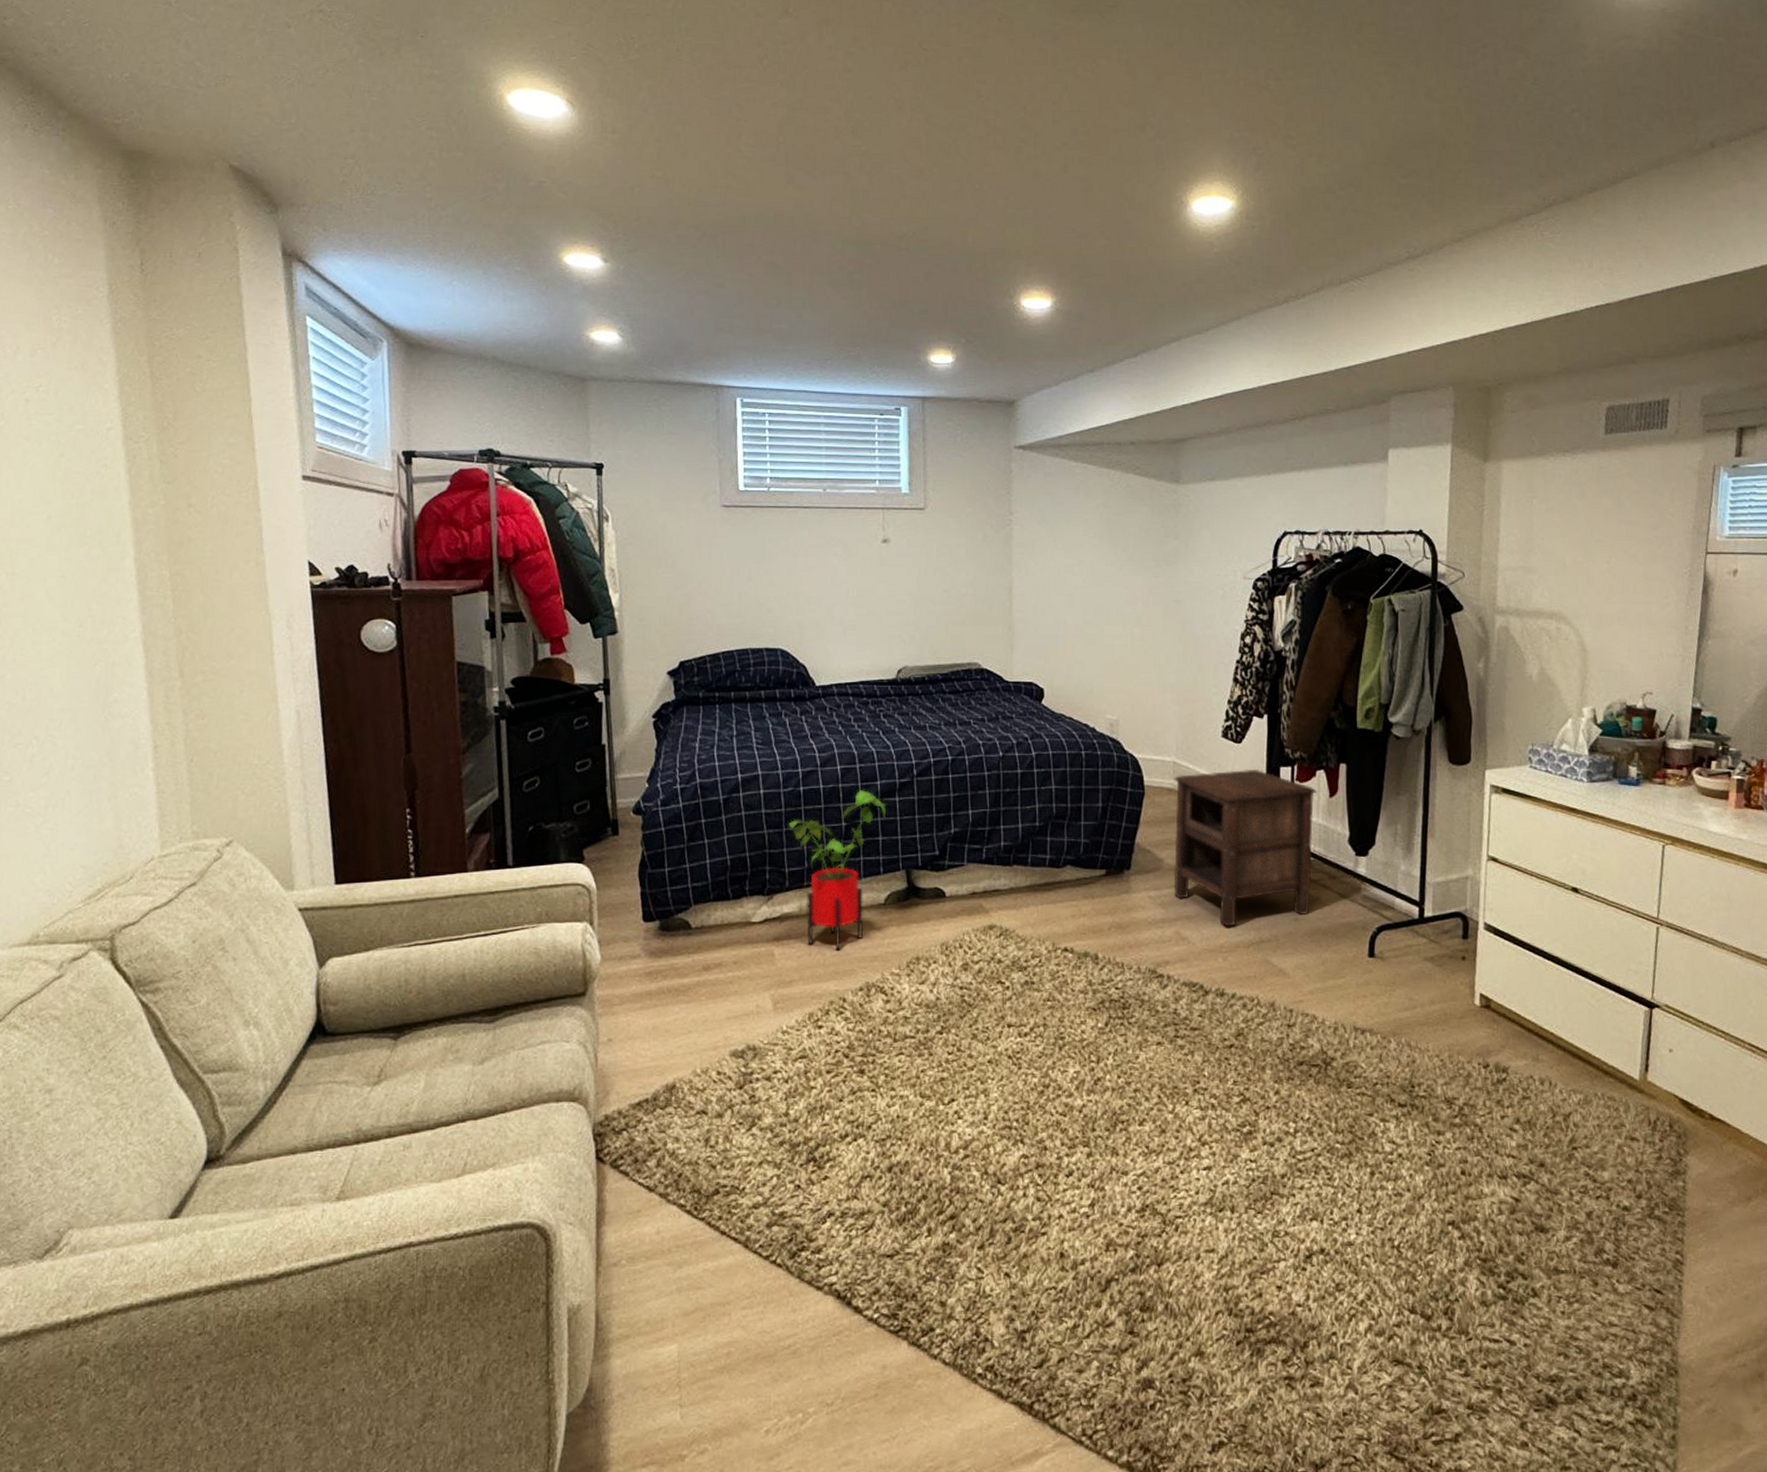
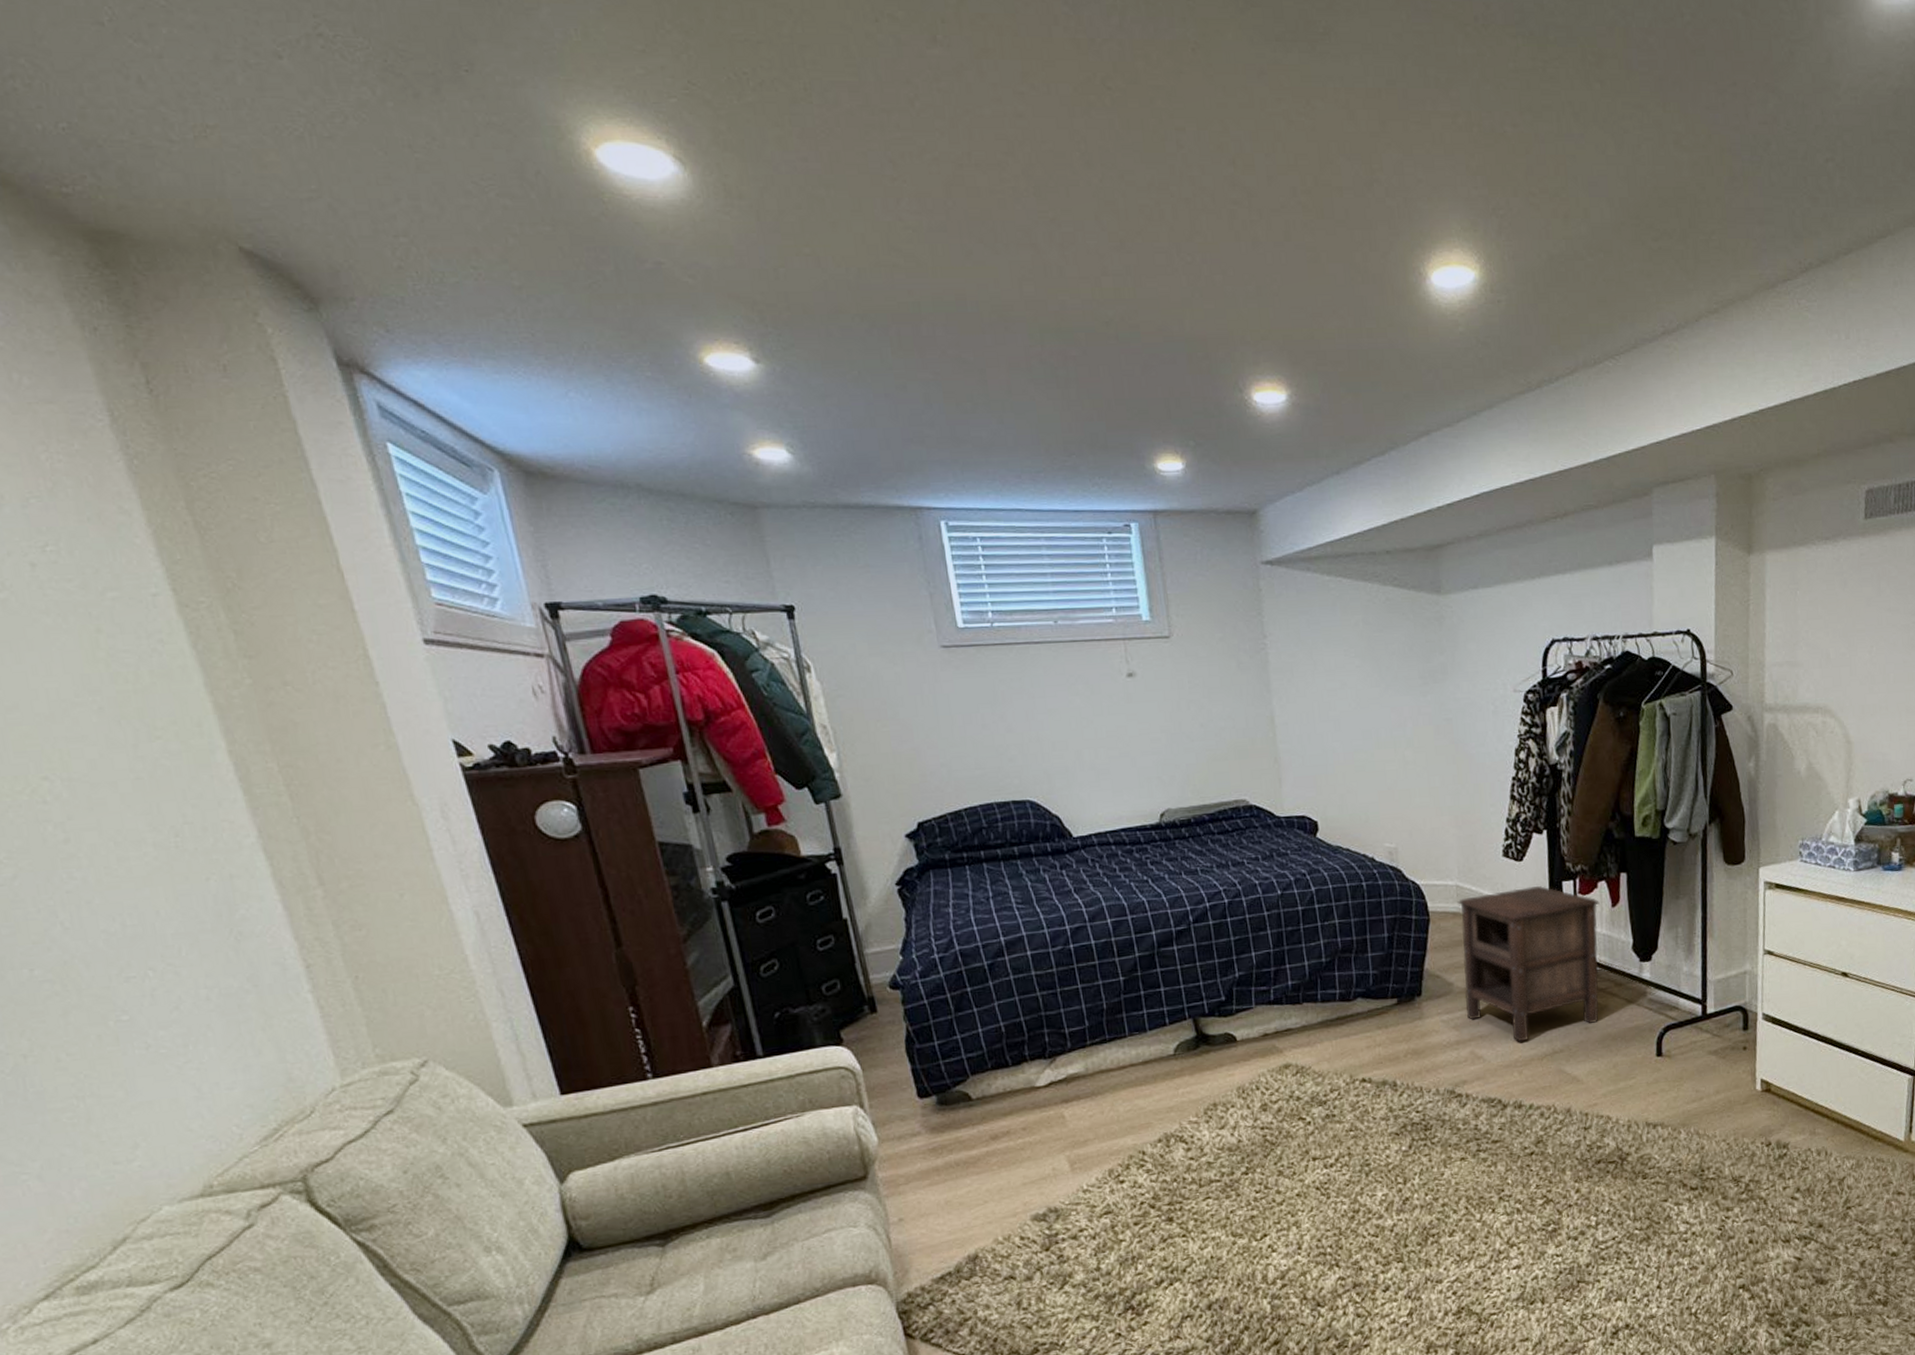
house plant: present [788,790,886,950] -> none [1062,942,1165,1106]

